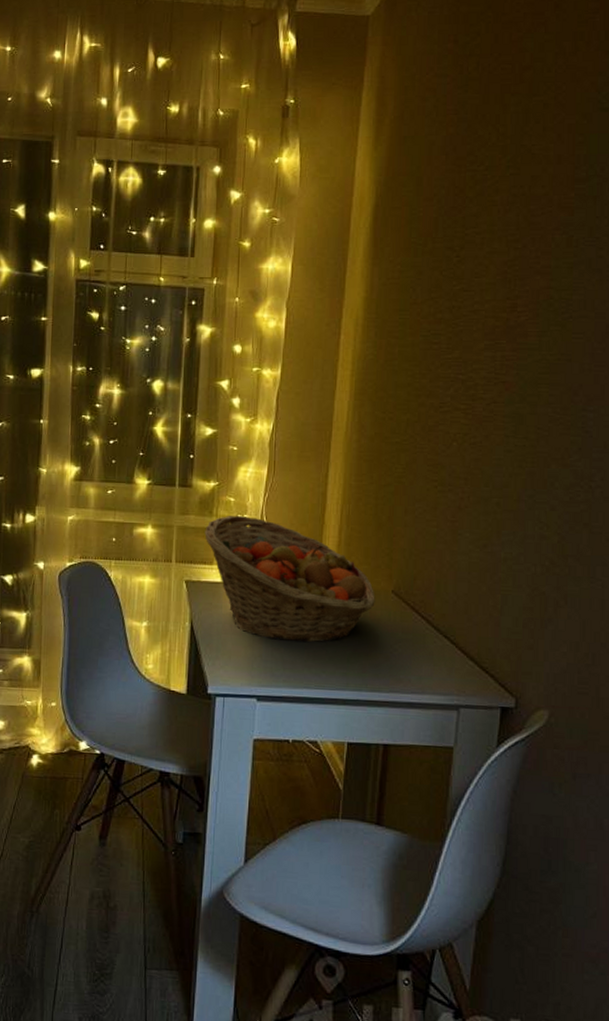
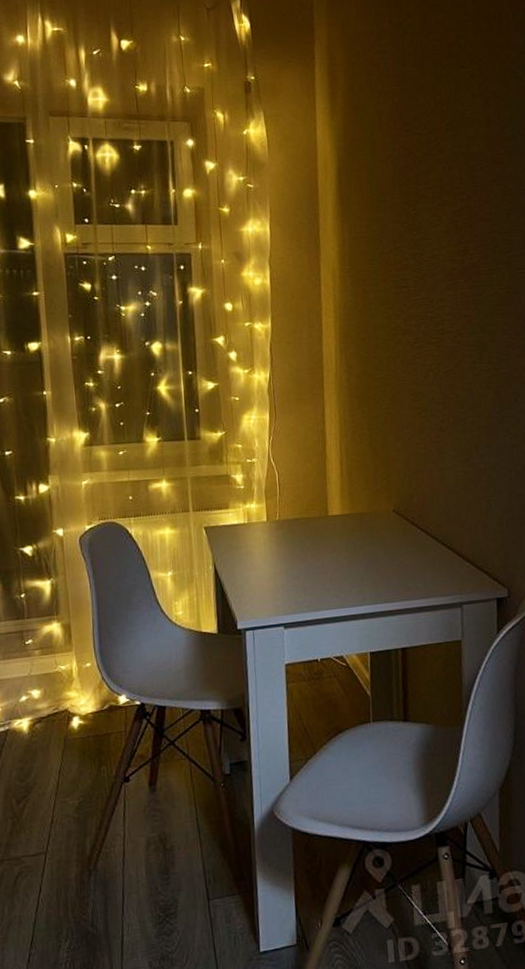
fruit basket: present [204,515,375,643] -> none [217,459,380,570]

